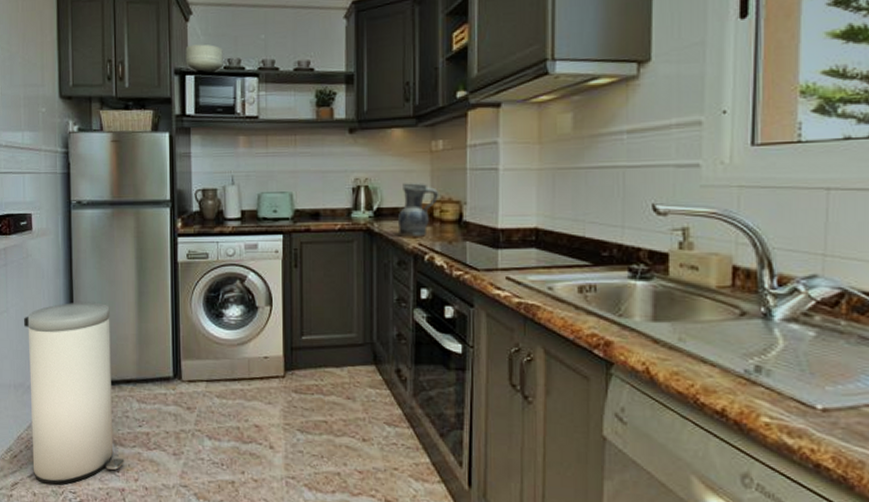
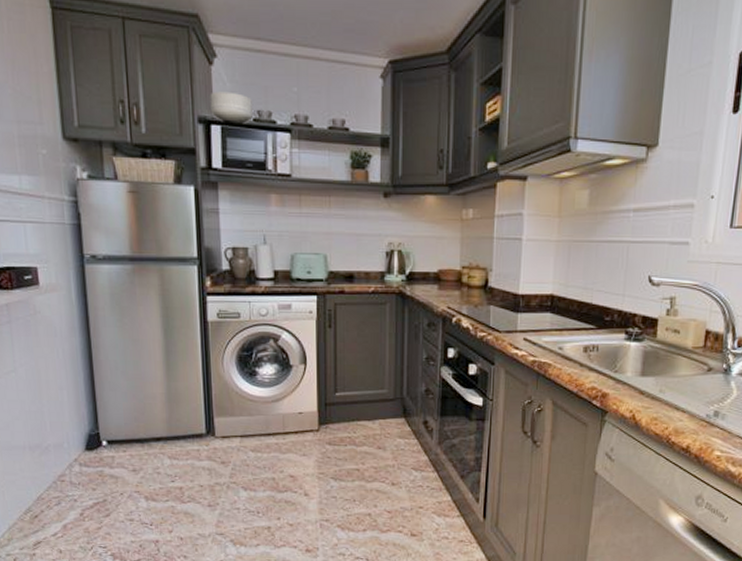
pedal bin: present [24,302,125,486] -> none [36,361,158,542]
ceramic jug: present [397,183,438,237] -> none [428,249,467,301]

